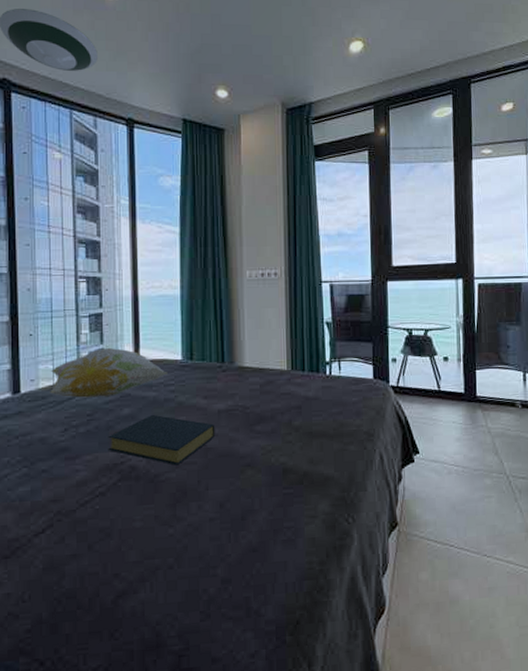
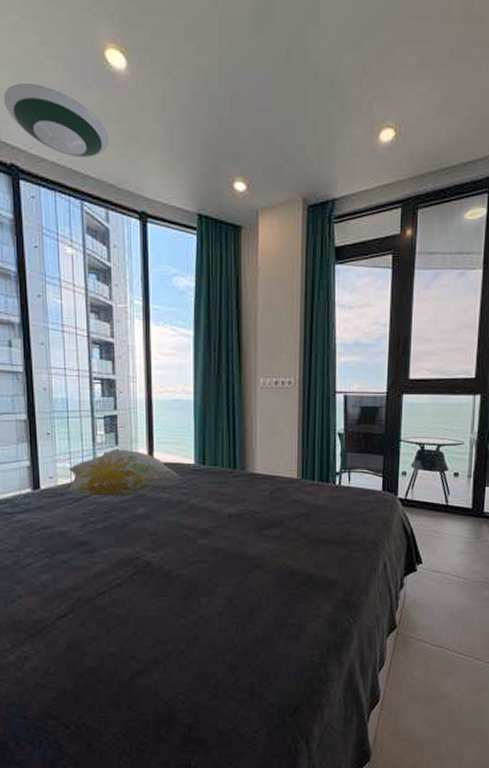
hardback book: present [108,414,216,466] -> none [124,514,226,563]

